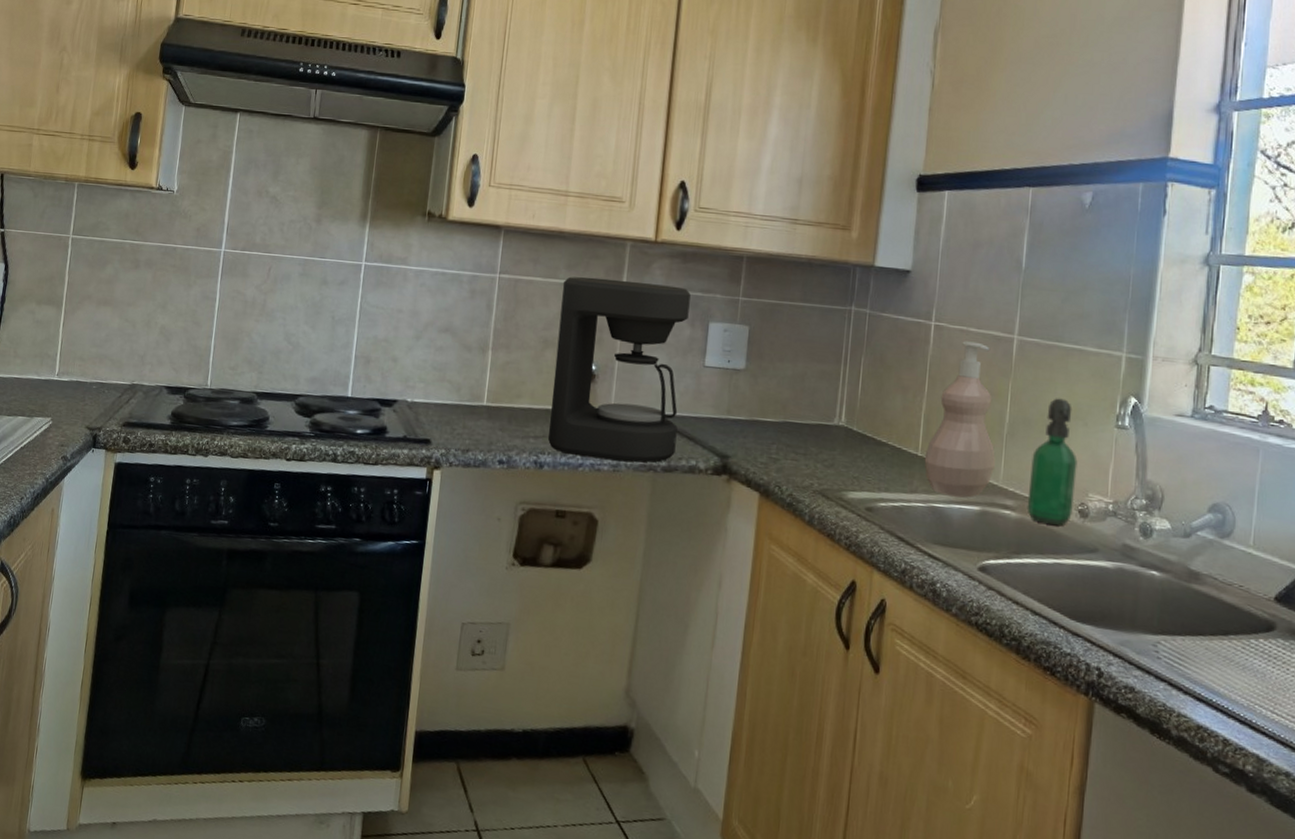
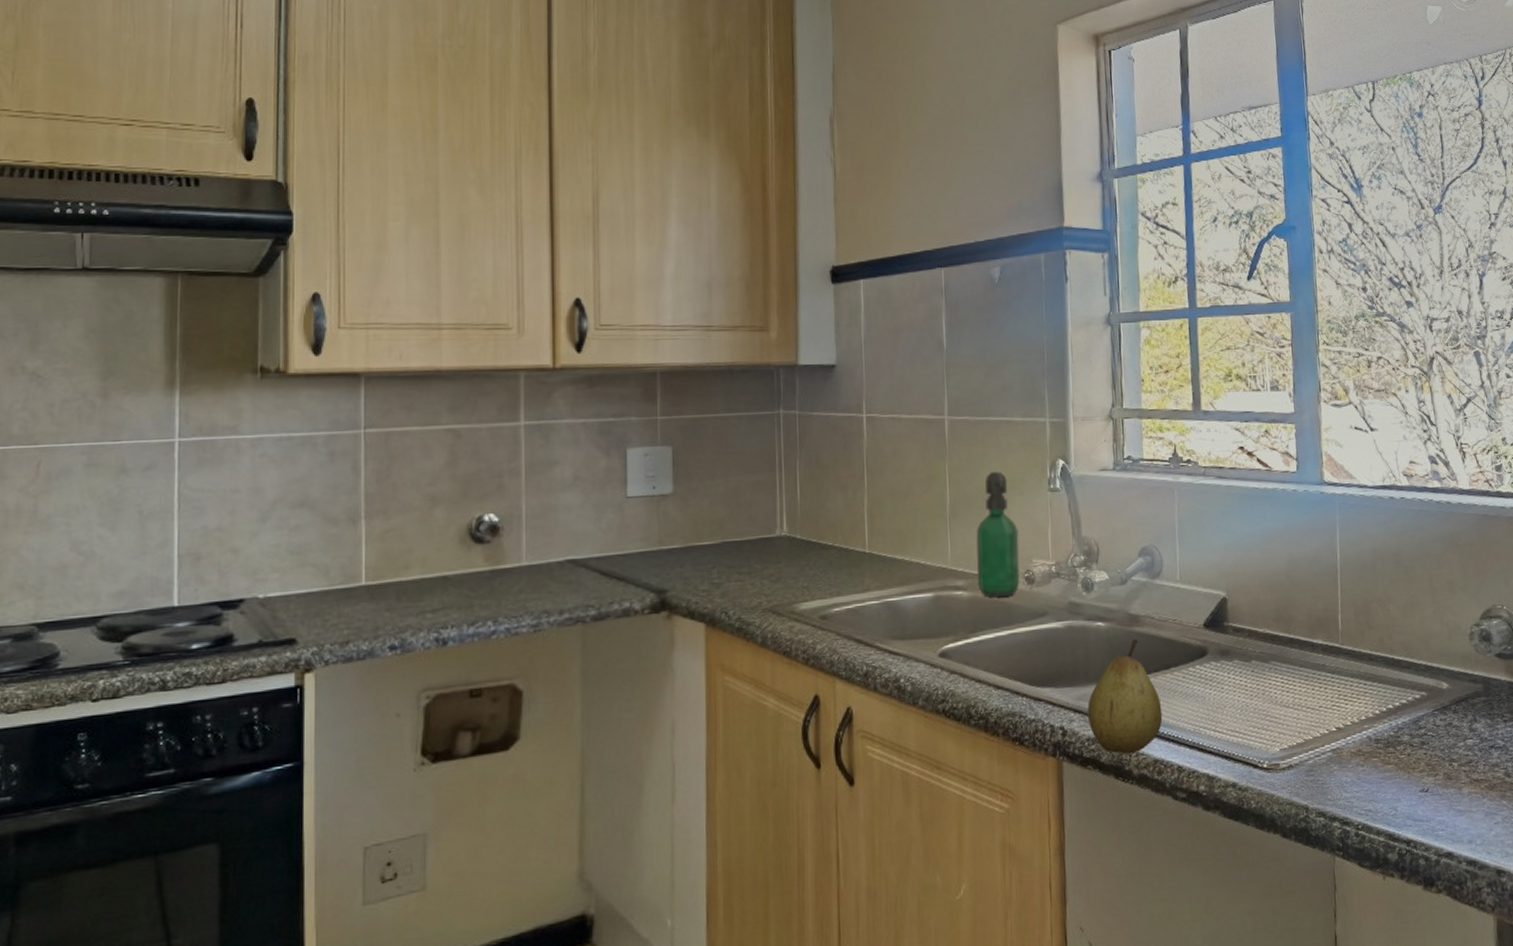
coffee maker: present [548,276,691,462] -> none [448,414,605,623]
soap bottle: present [924,341,996,499] -> none [872,428,943,589]
fruit: none [1128,596,1214,713] -> present [1087,638,1163,754]

